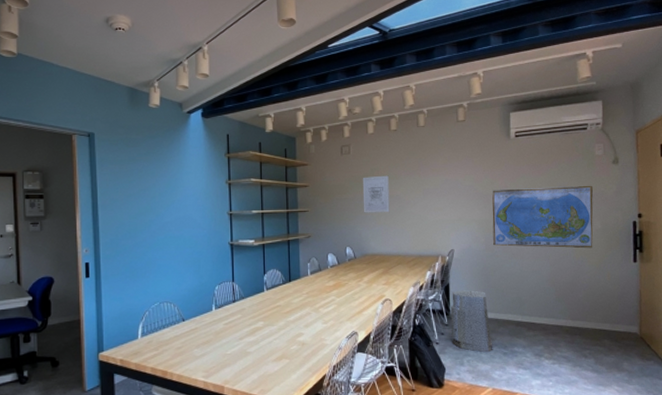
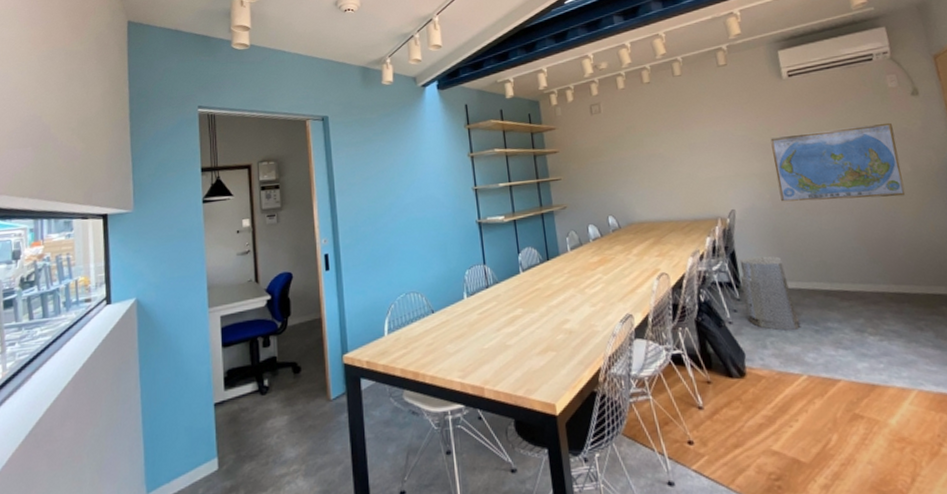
wall art: present [362,175,390,213] -> none [617,132,654,177]

